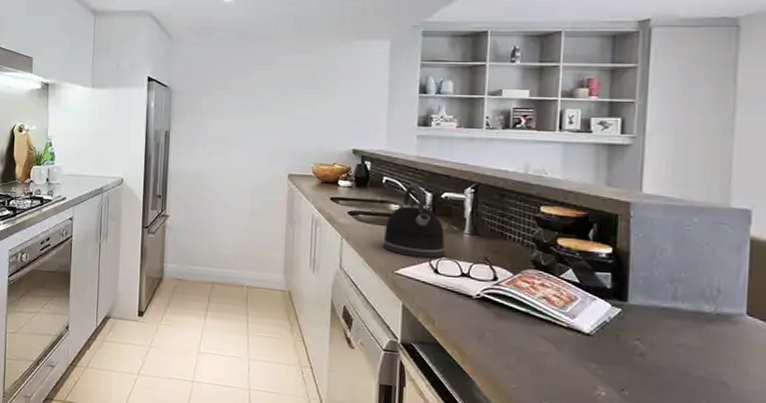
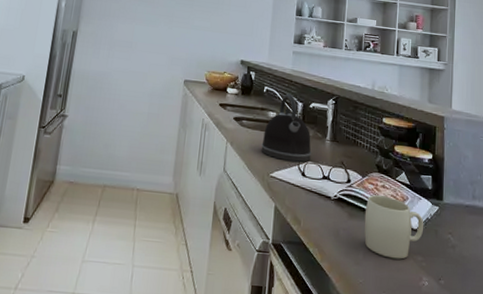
mug: none [517,294,600,366] -> present [364,195,424,260]

